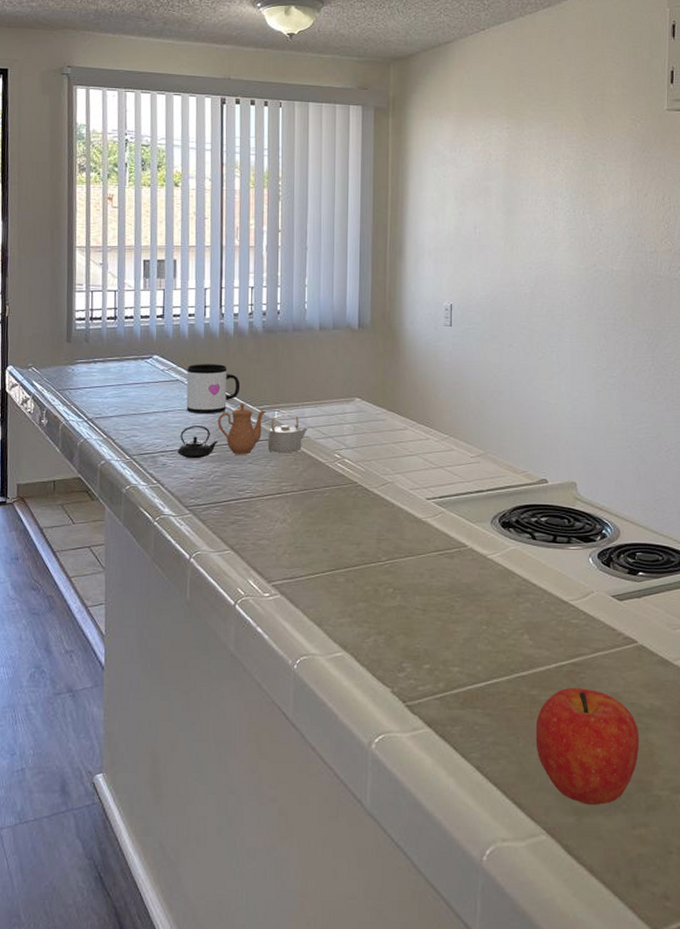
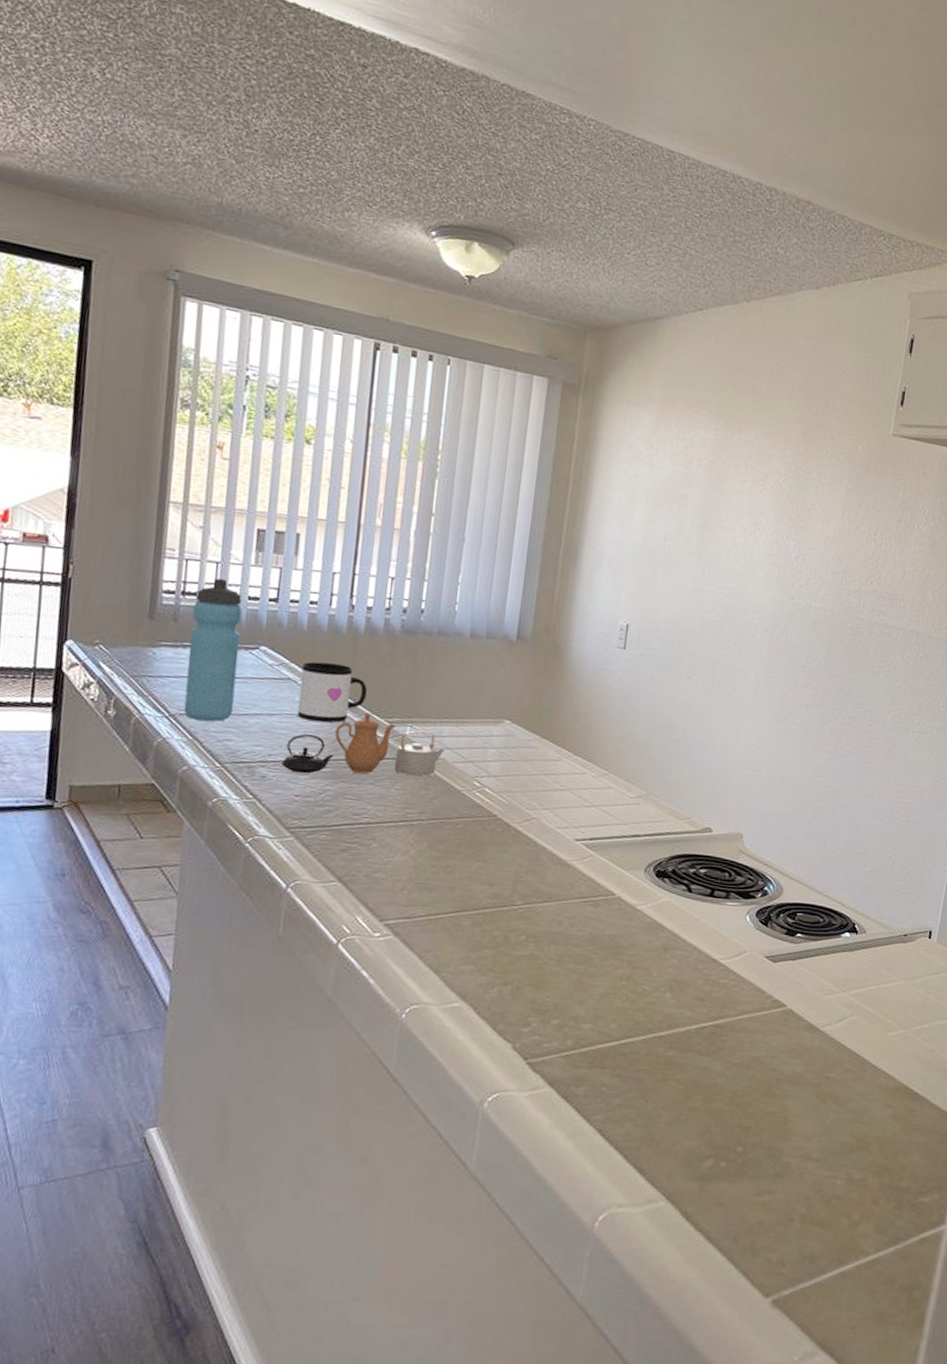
water bottle: none [98,303,137,422] -> present [184,578,242,722]
fruit: present [535,688,640,805] -> none [665,1051,776,1171]

